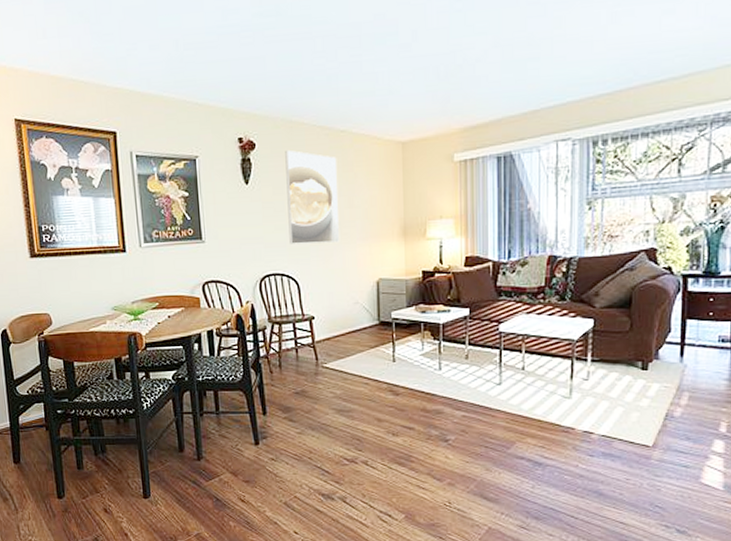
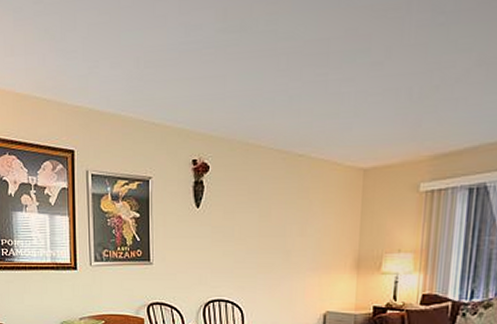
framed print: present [285,149,339,244] -> none [237,173,293,271]

